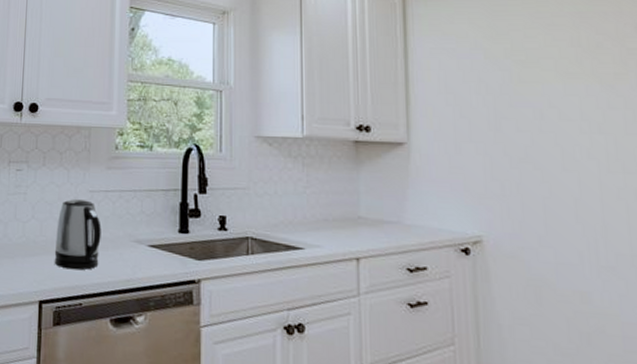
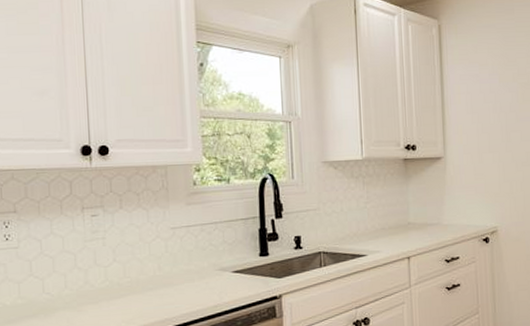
kettle: present [54,199,101,270] -> none [140,237,187,305]

